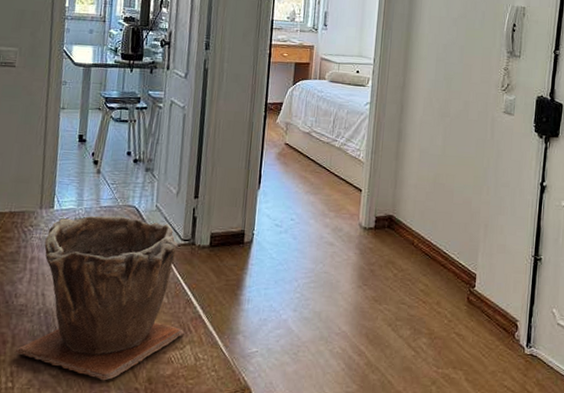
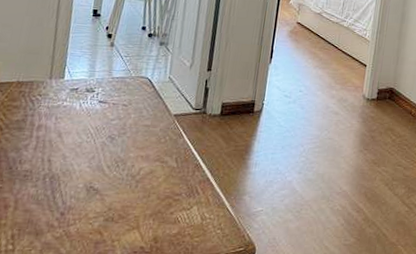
plant pot: present [15,215,185,381] -> none [17,86,192,241]

